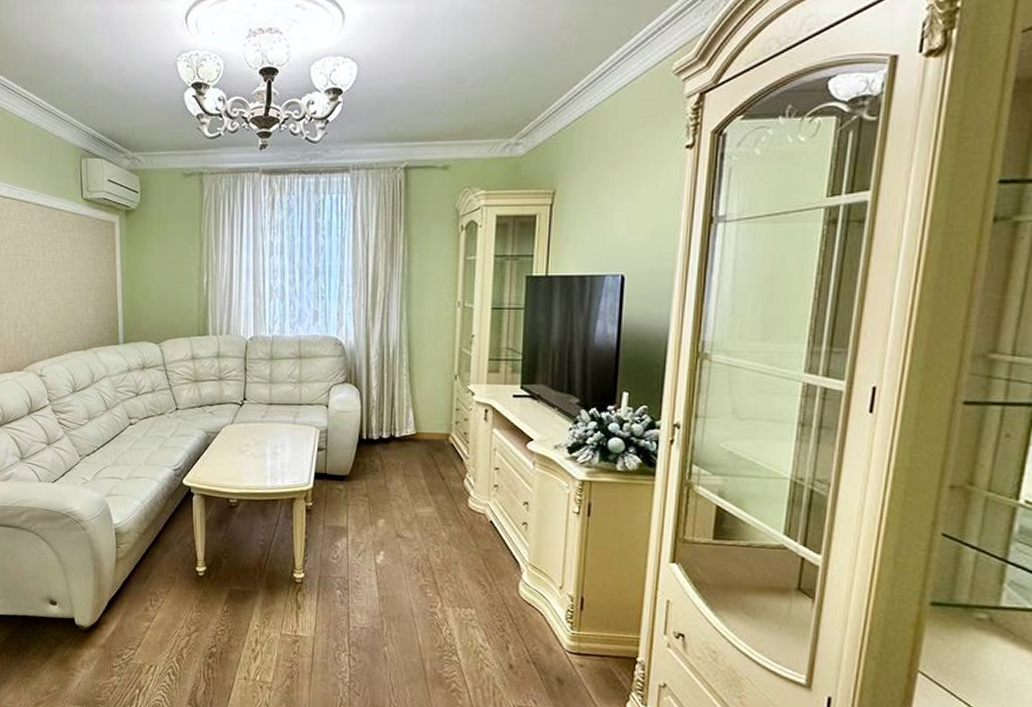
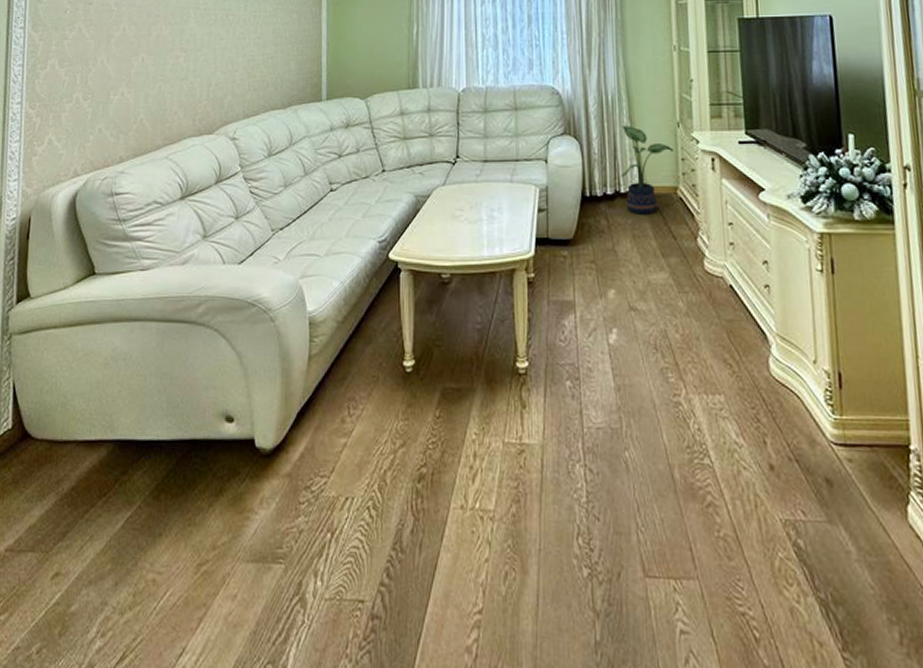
potted plant: none [397,376,449,457] -> present [621,126,673,214]

